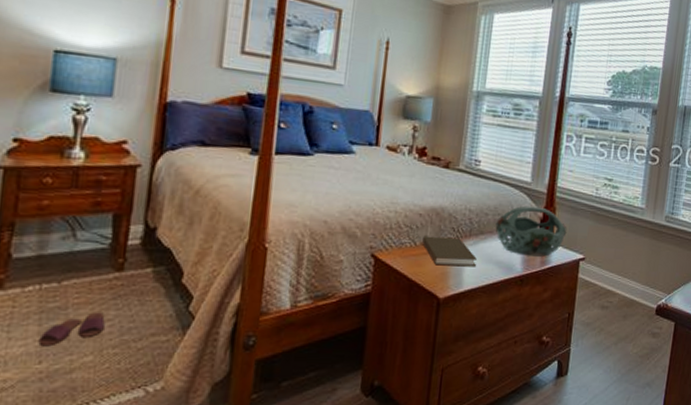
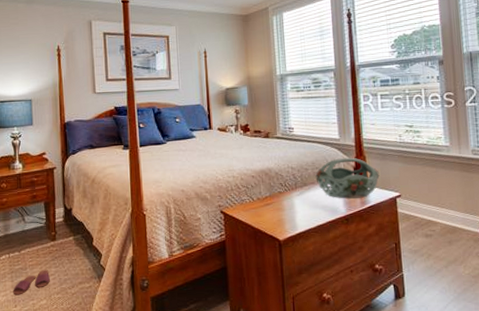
book: present [422,236,477,267] -> none [258,191,305,215]

